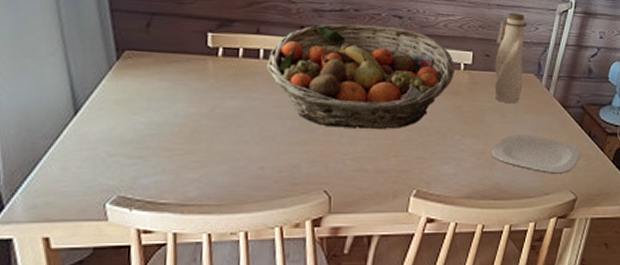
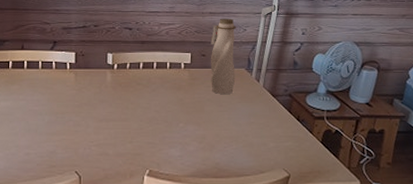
fruit basket: present [267,23,455,129] -> none [30,36,176,120]
plate: present [491,134,582,174] -> none [211,120,292,154]

